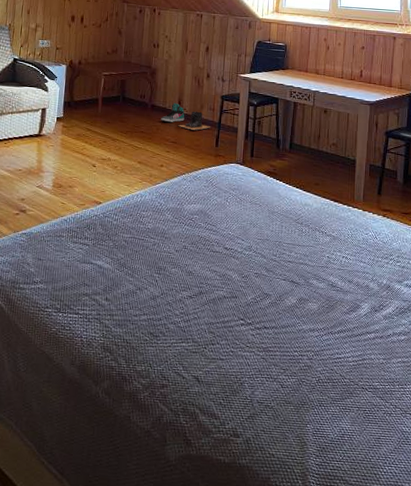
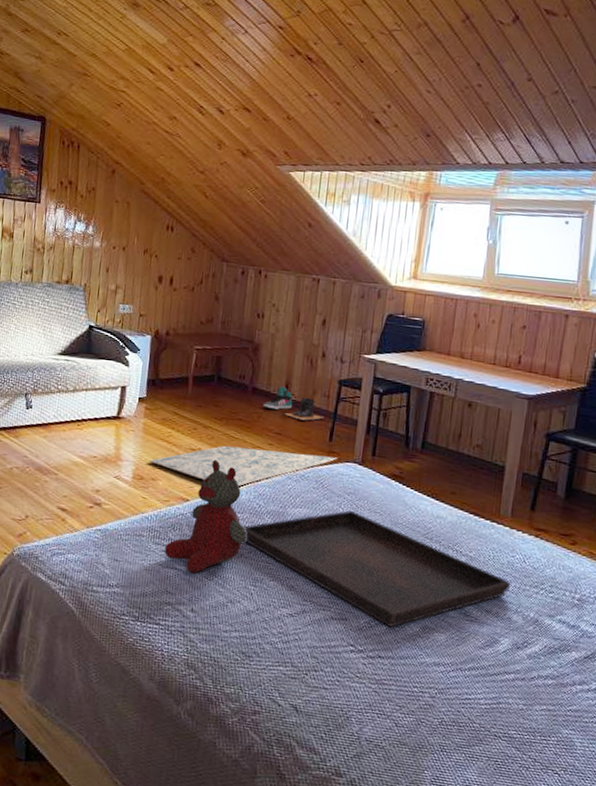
rug: none [67,154,223,189] -> present [149,445,338,486]
stuffed bear: none [81,167,151,266] -> present [164,459,247,574]
serving tray: none [147,203,367,302] -> present [242,510,511,628]

